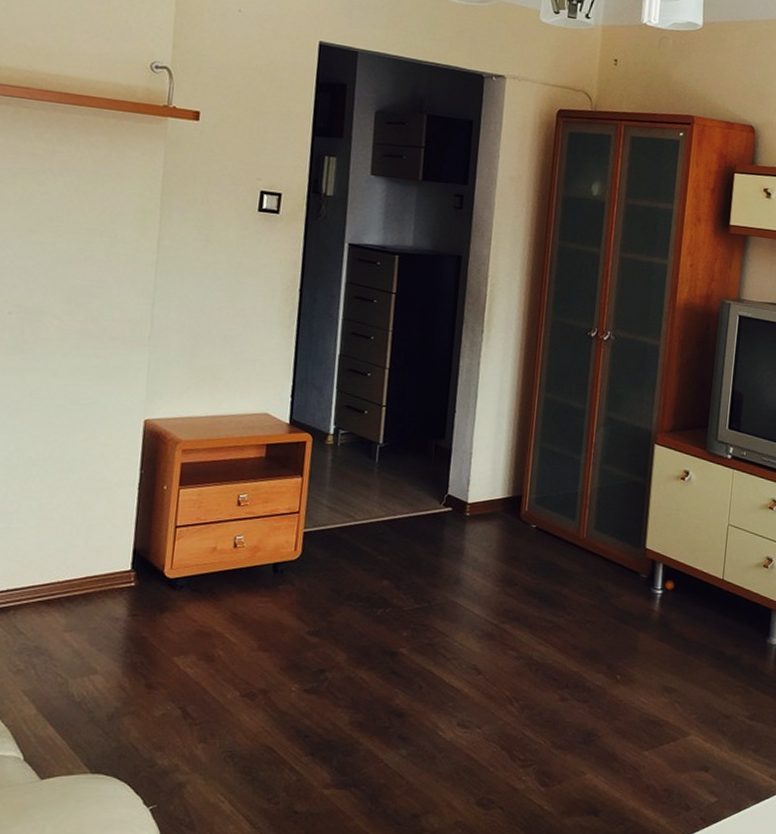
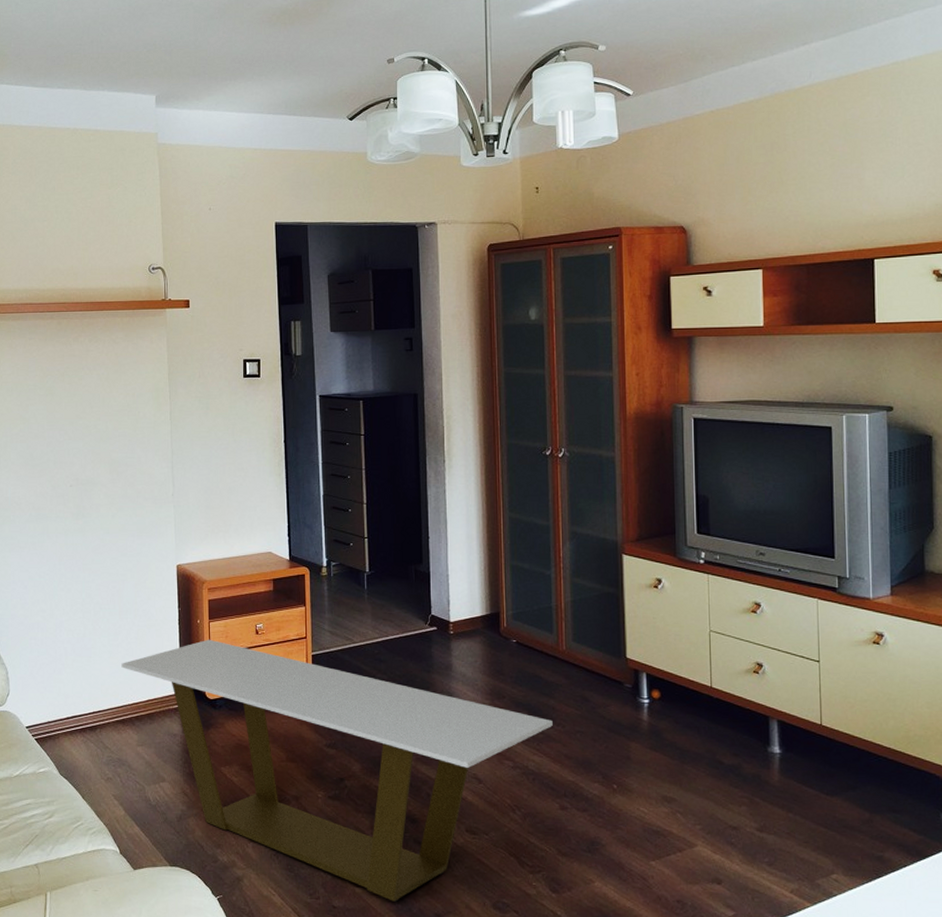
coffee table: none [53,508,564,803] -> present [121,639,553,902]

